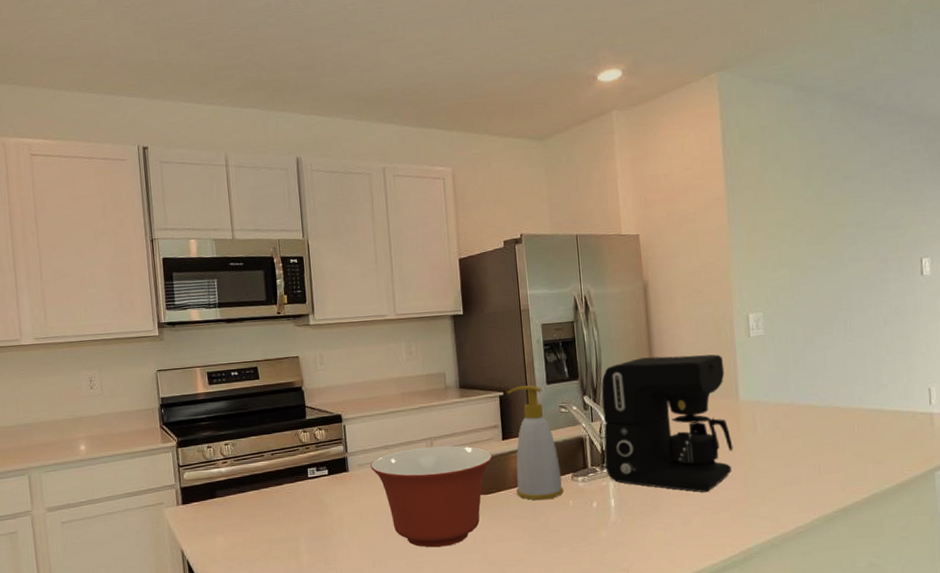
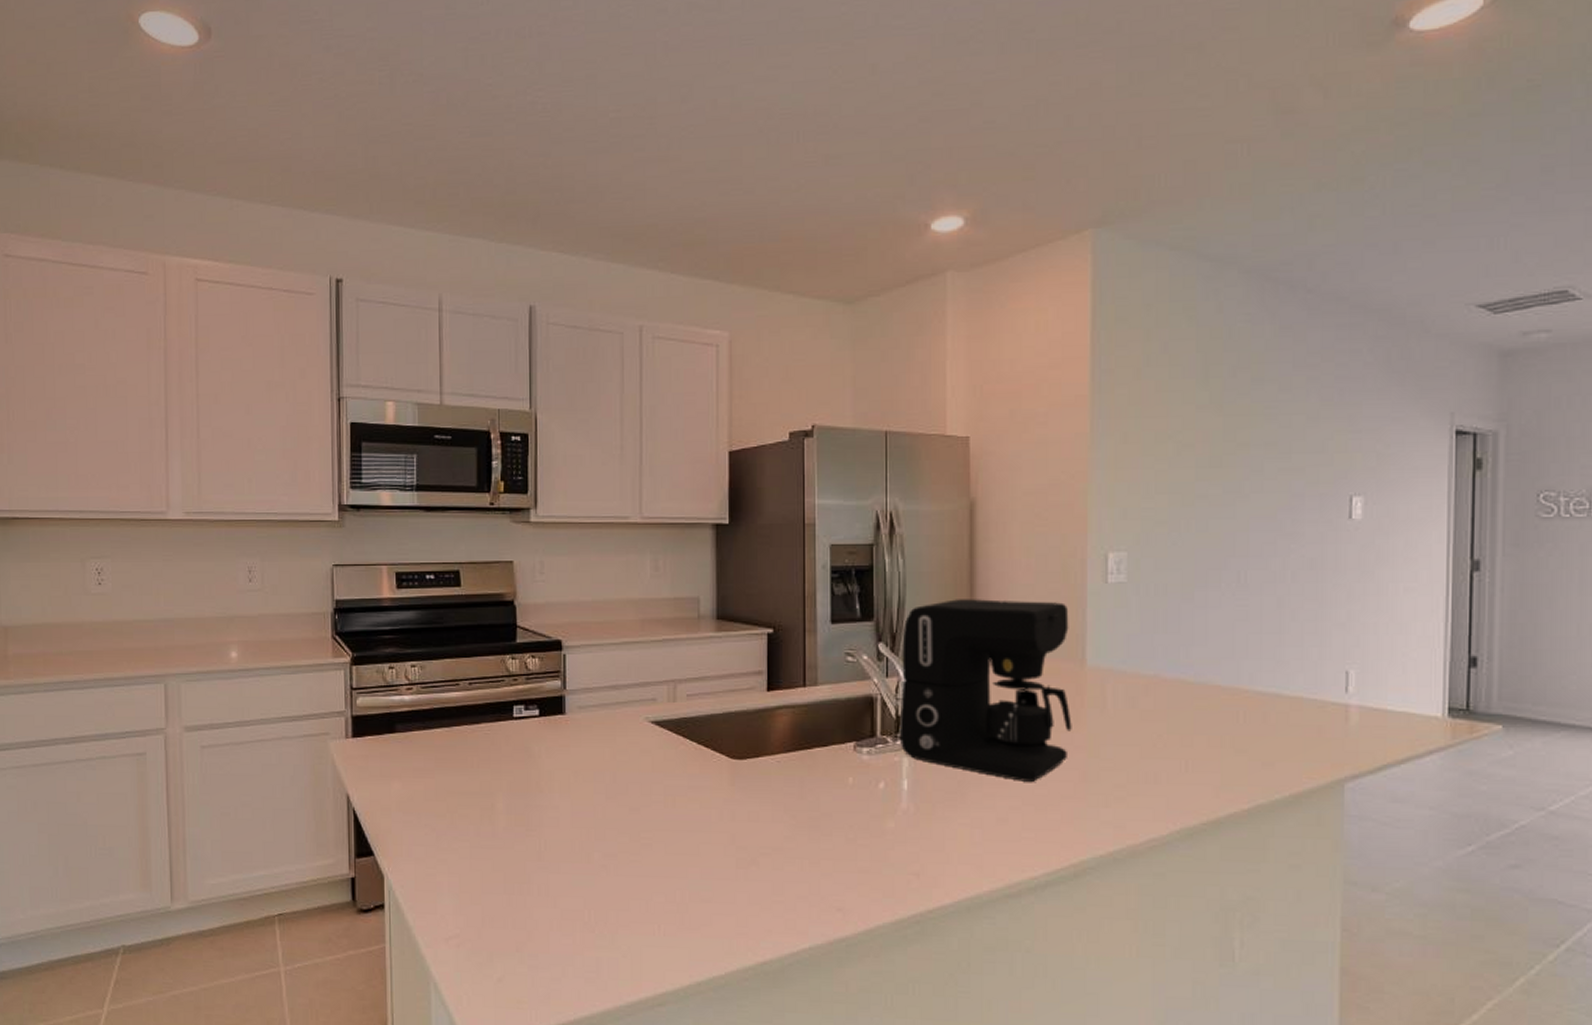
mixing bowl: present [370,445,493,548] -> none [594,691,753,822]
soap bottle: present [507,385,563,501] -> none [778,623,842,774]

